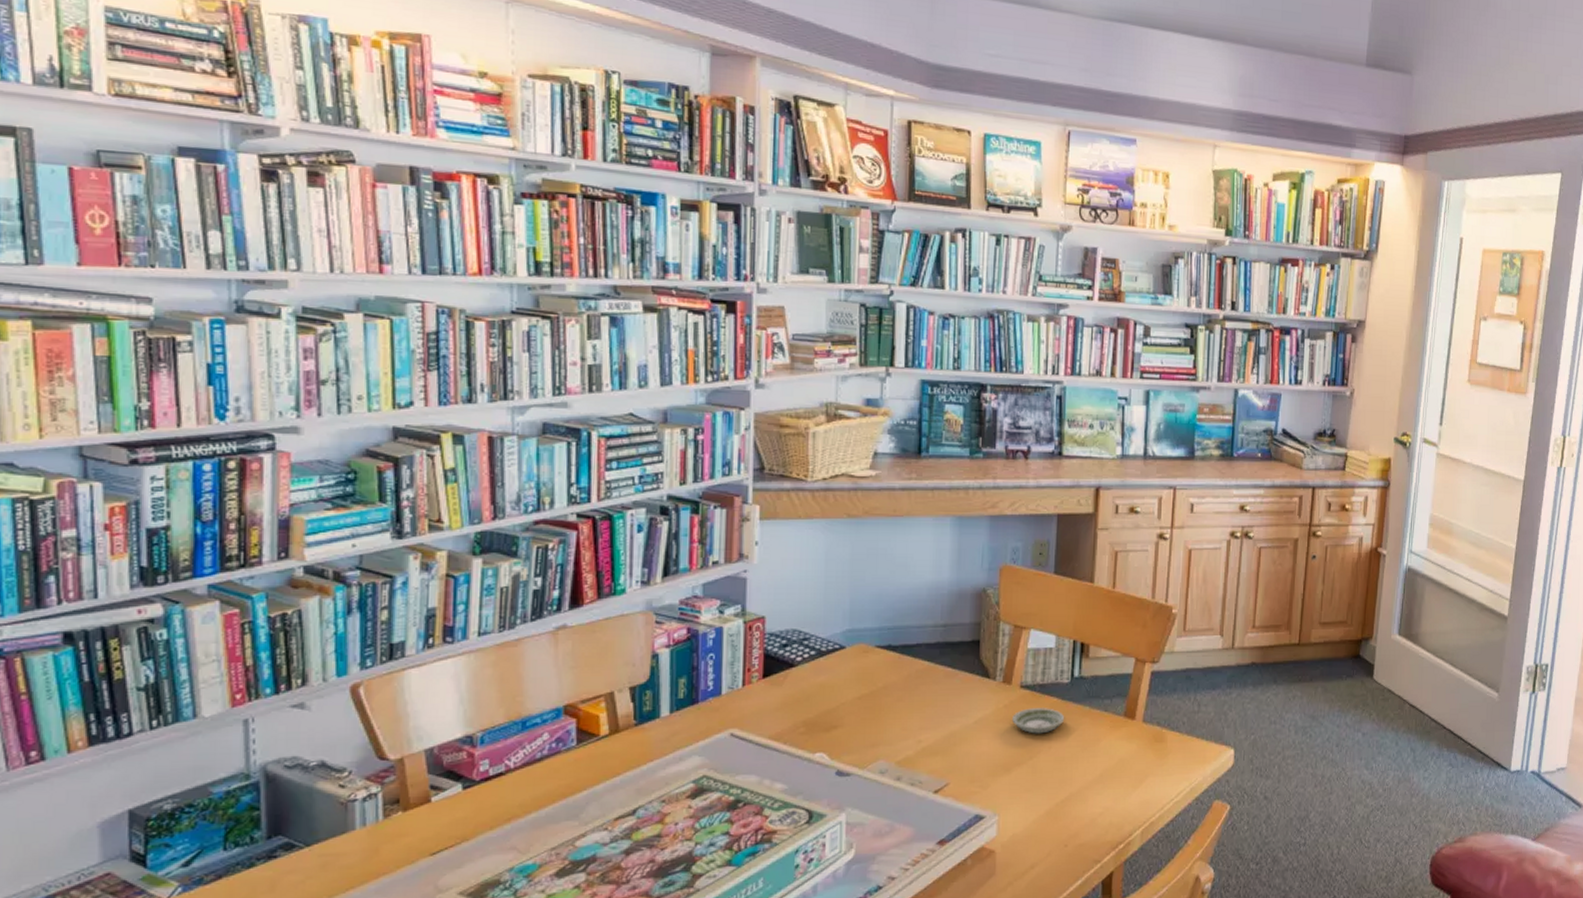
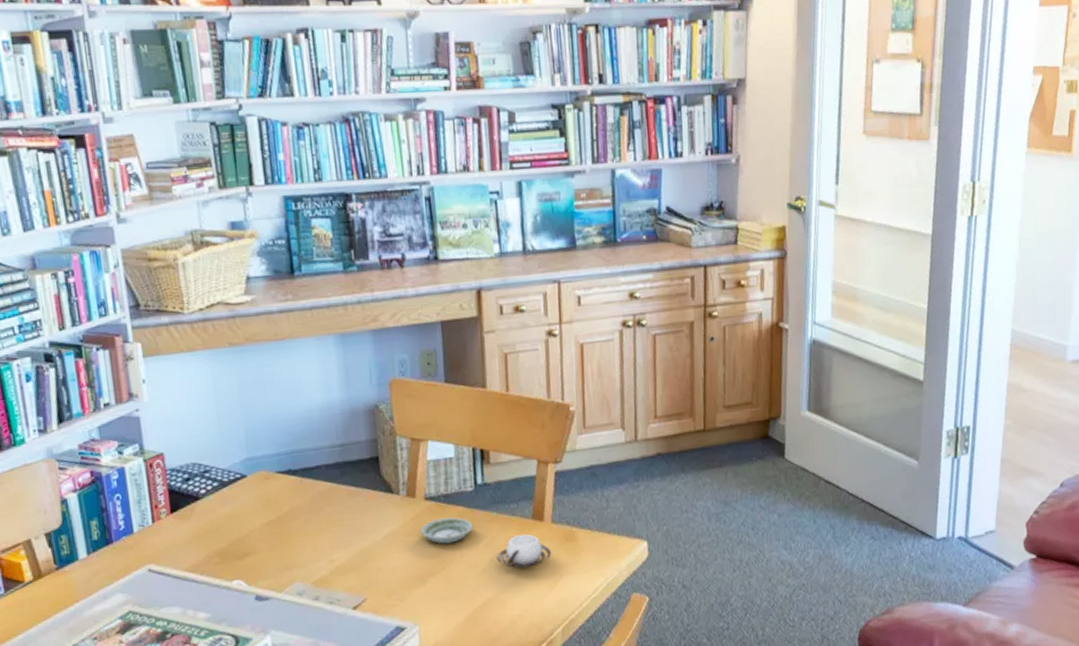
cup: none [1084,732,1140,766] -> present [496,534,552,569]

